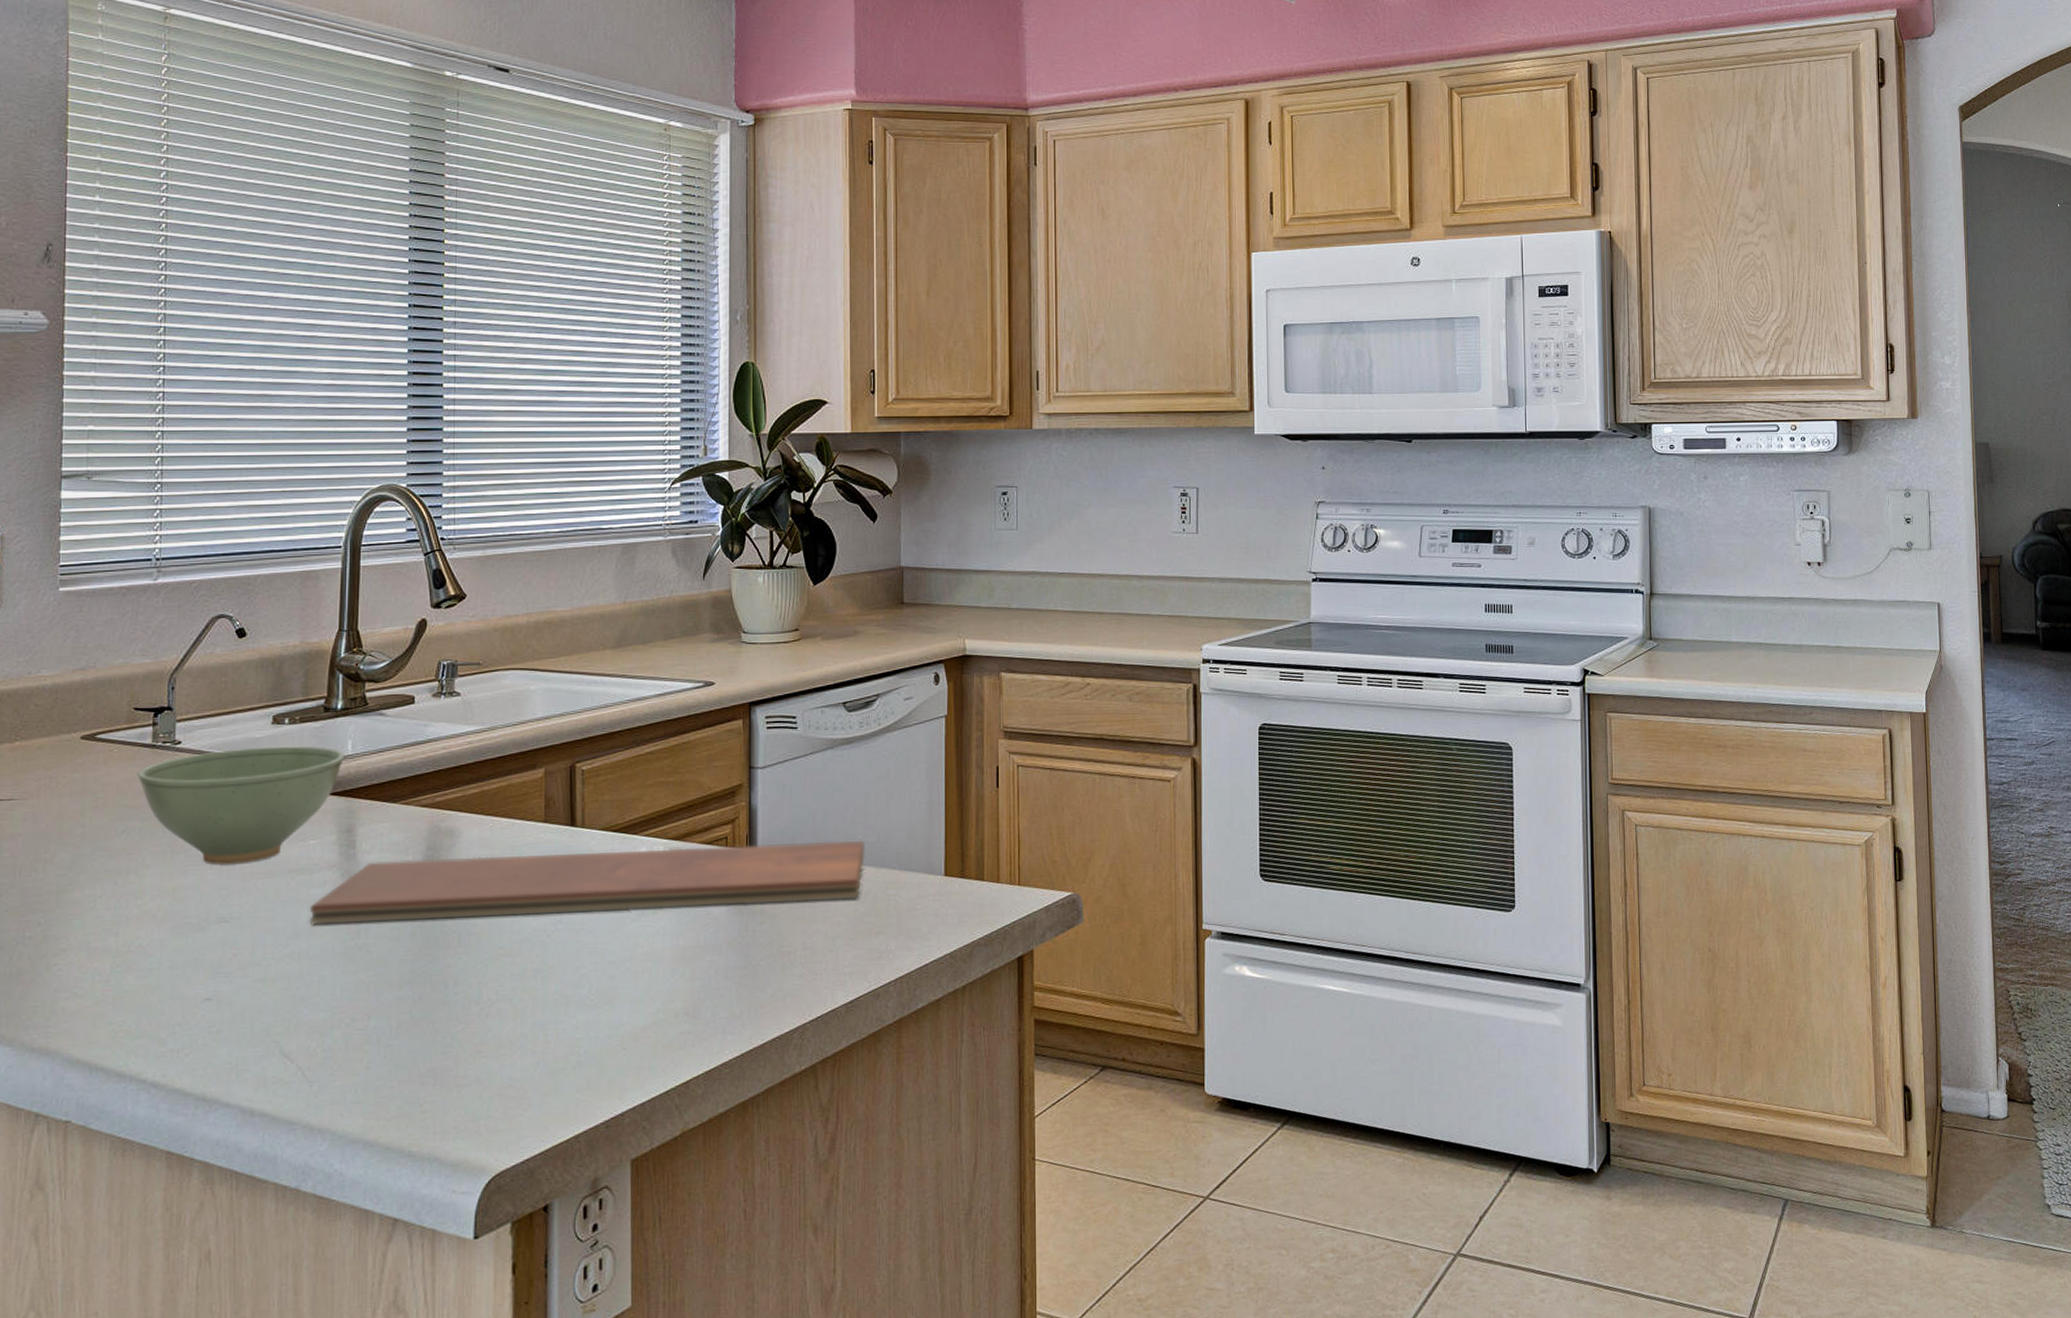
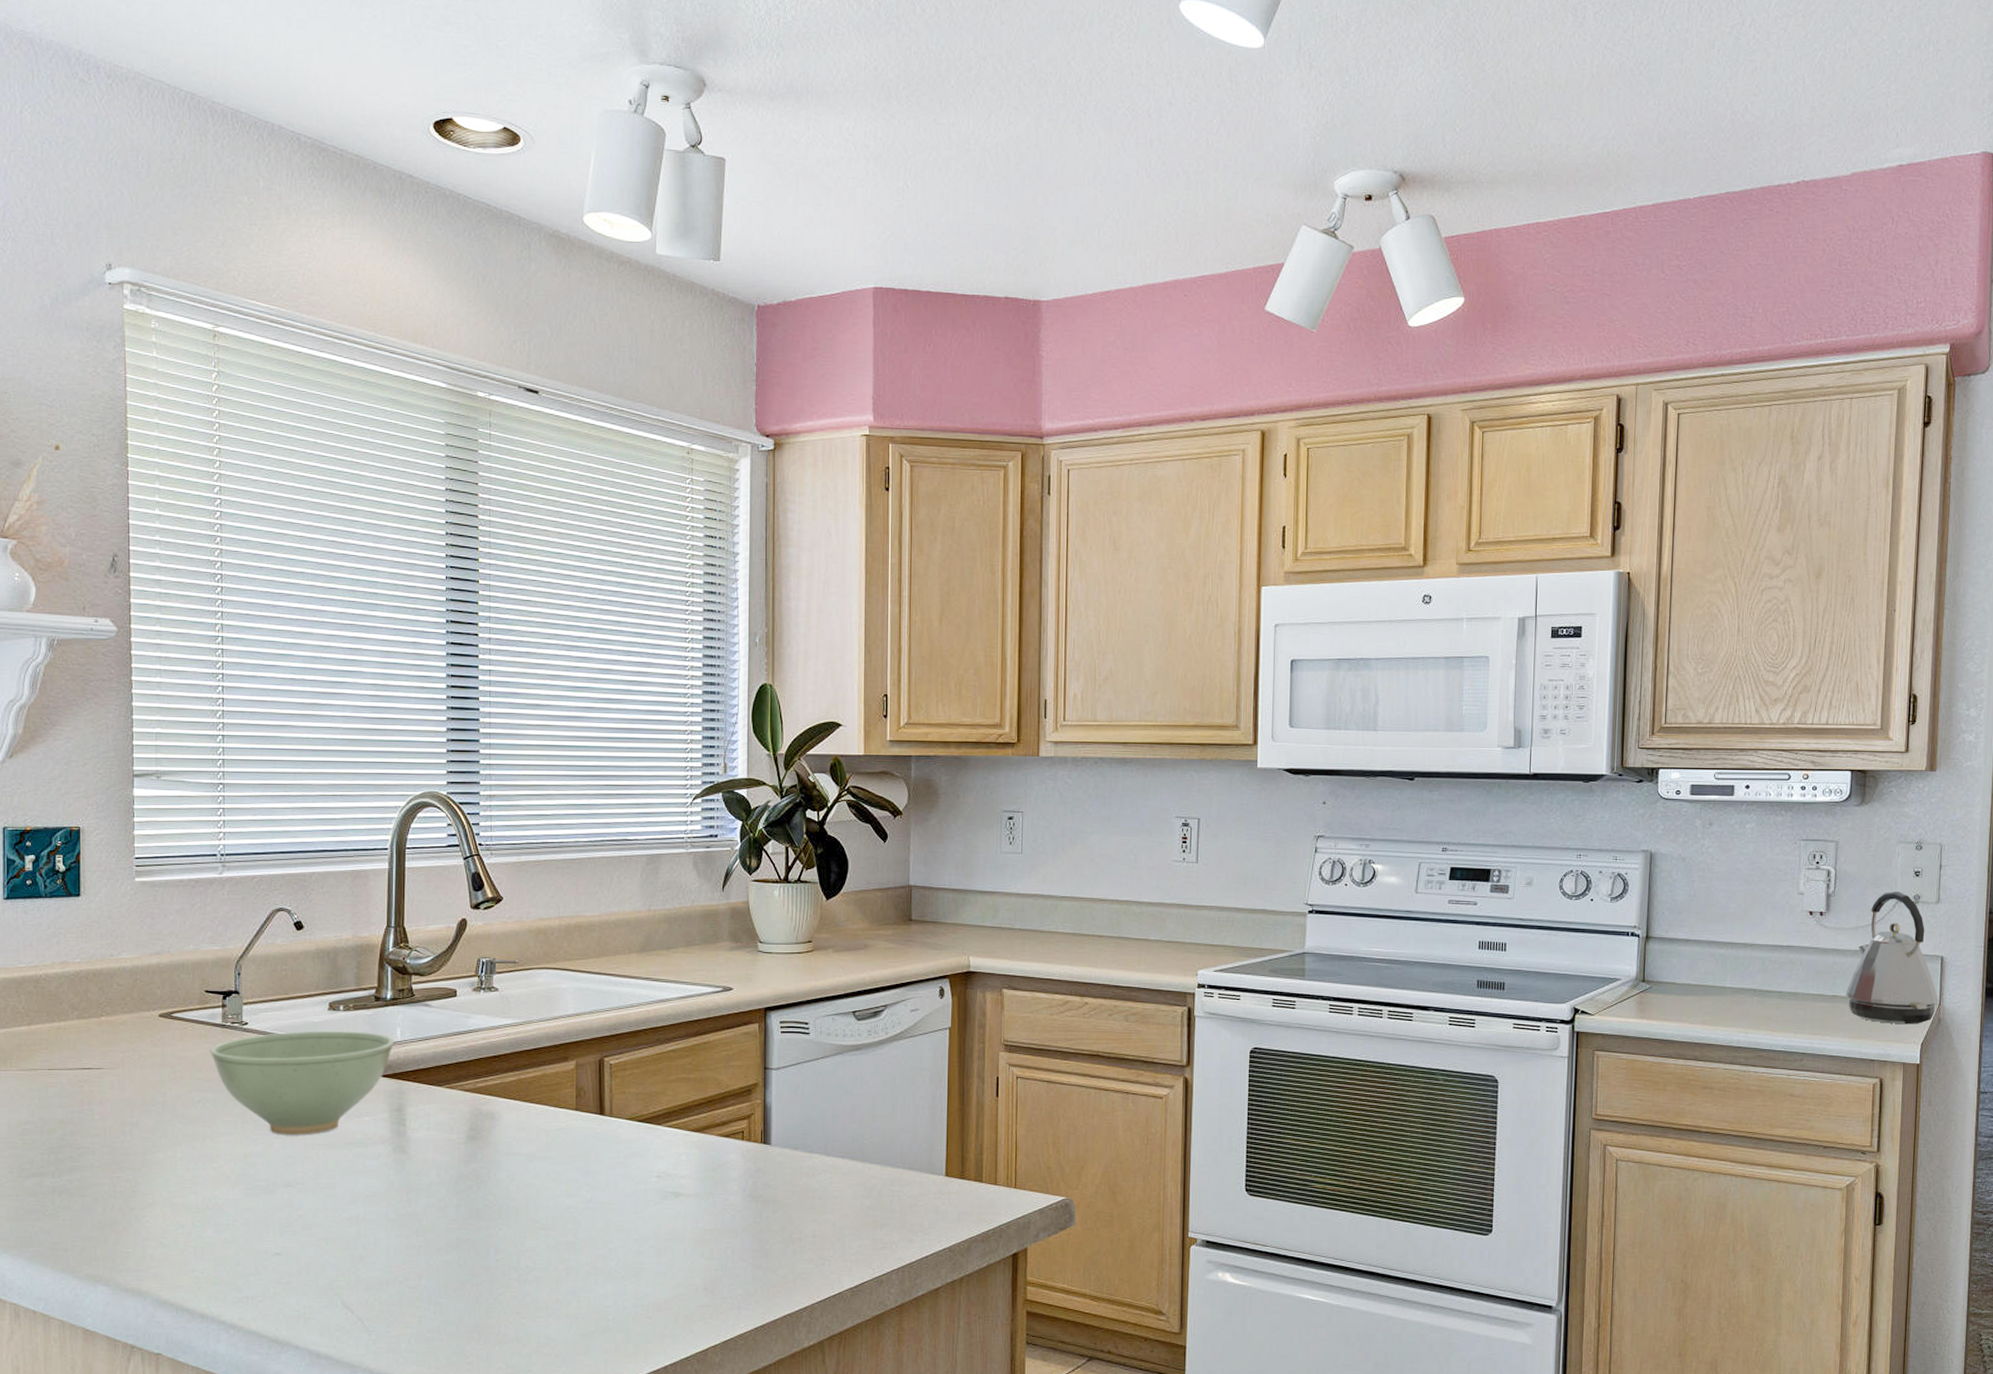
chopping board: present [309,841,865,925] -> none [365,1138,871,1194]
kettle: none [1849,539,1939,673] -> present [1846,892,1939,1025]

